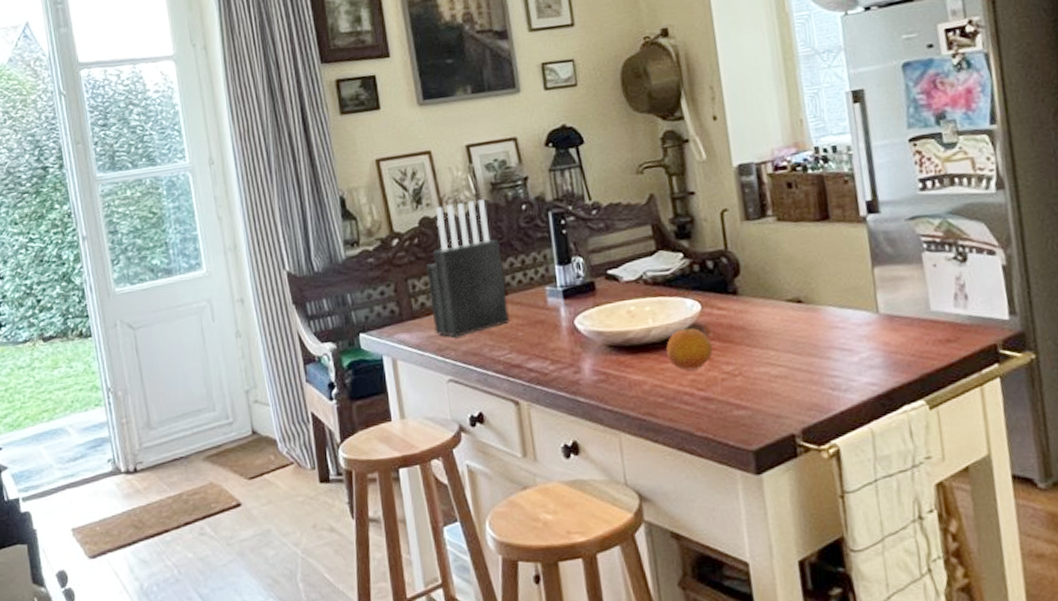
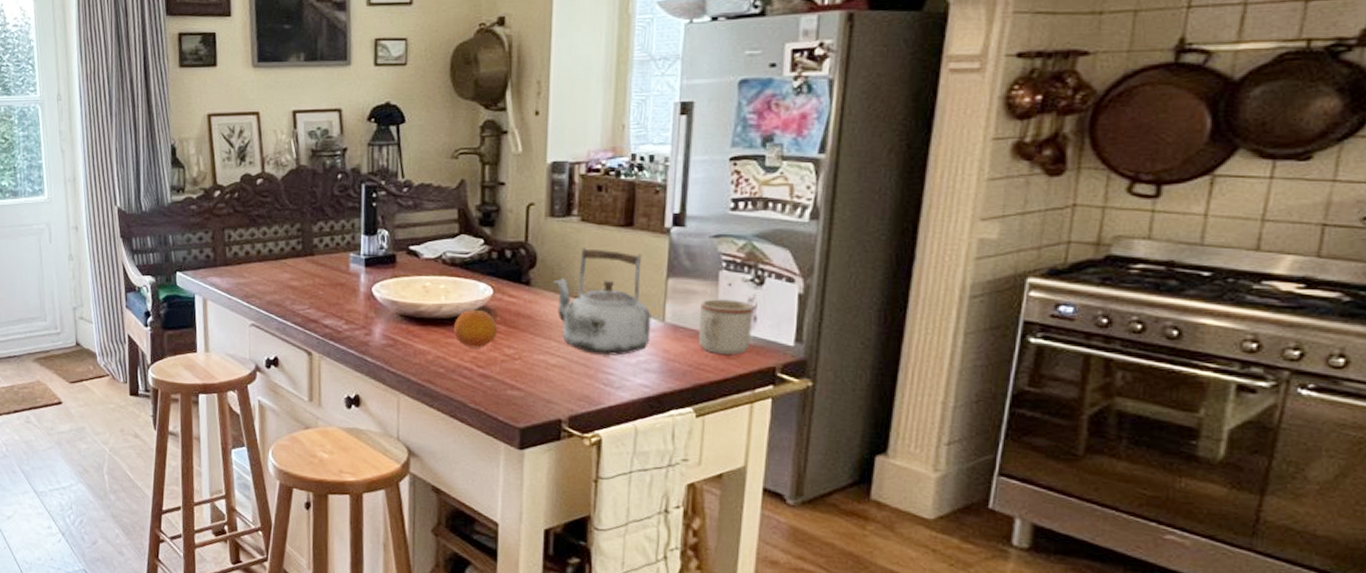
knife block: present [426,199,510,338] -> none [242,164,314,288]
kettle: none [760,245,869,358] -> present [553,247,651,356]
mug: none [910,280,967,339] -> present [699,299,754,355]

